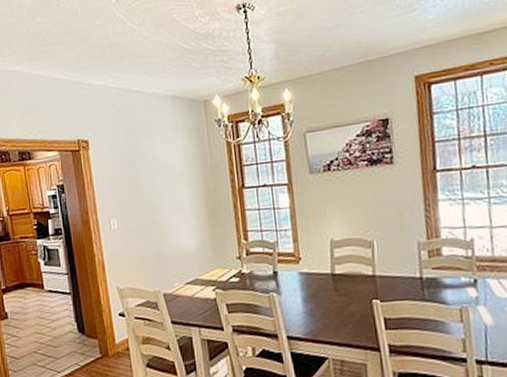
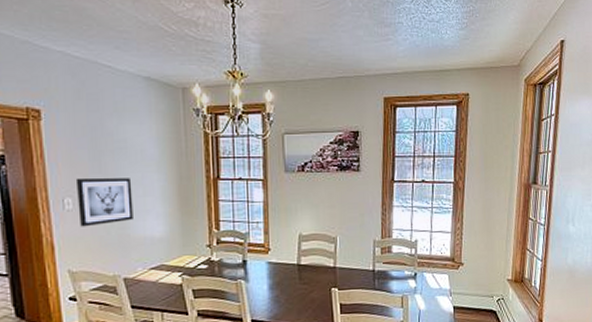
wall art: none [118,195,168,245] -> present [75,177,133,227]

